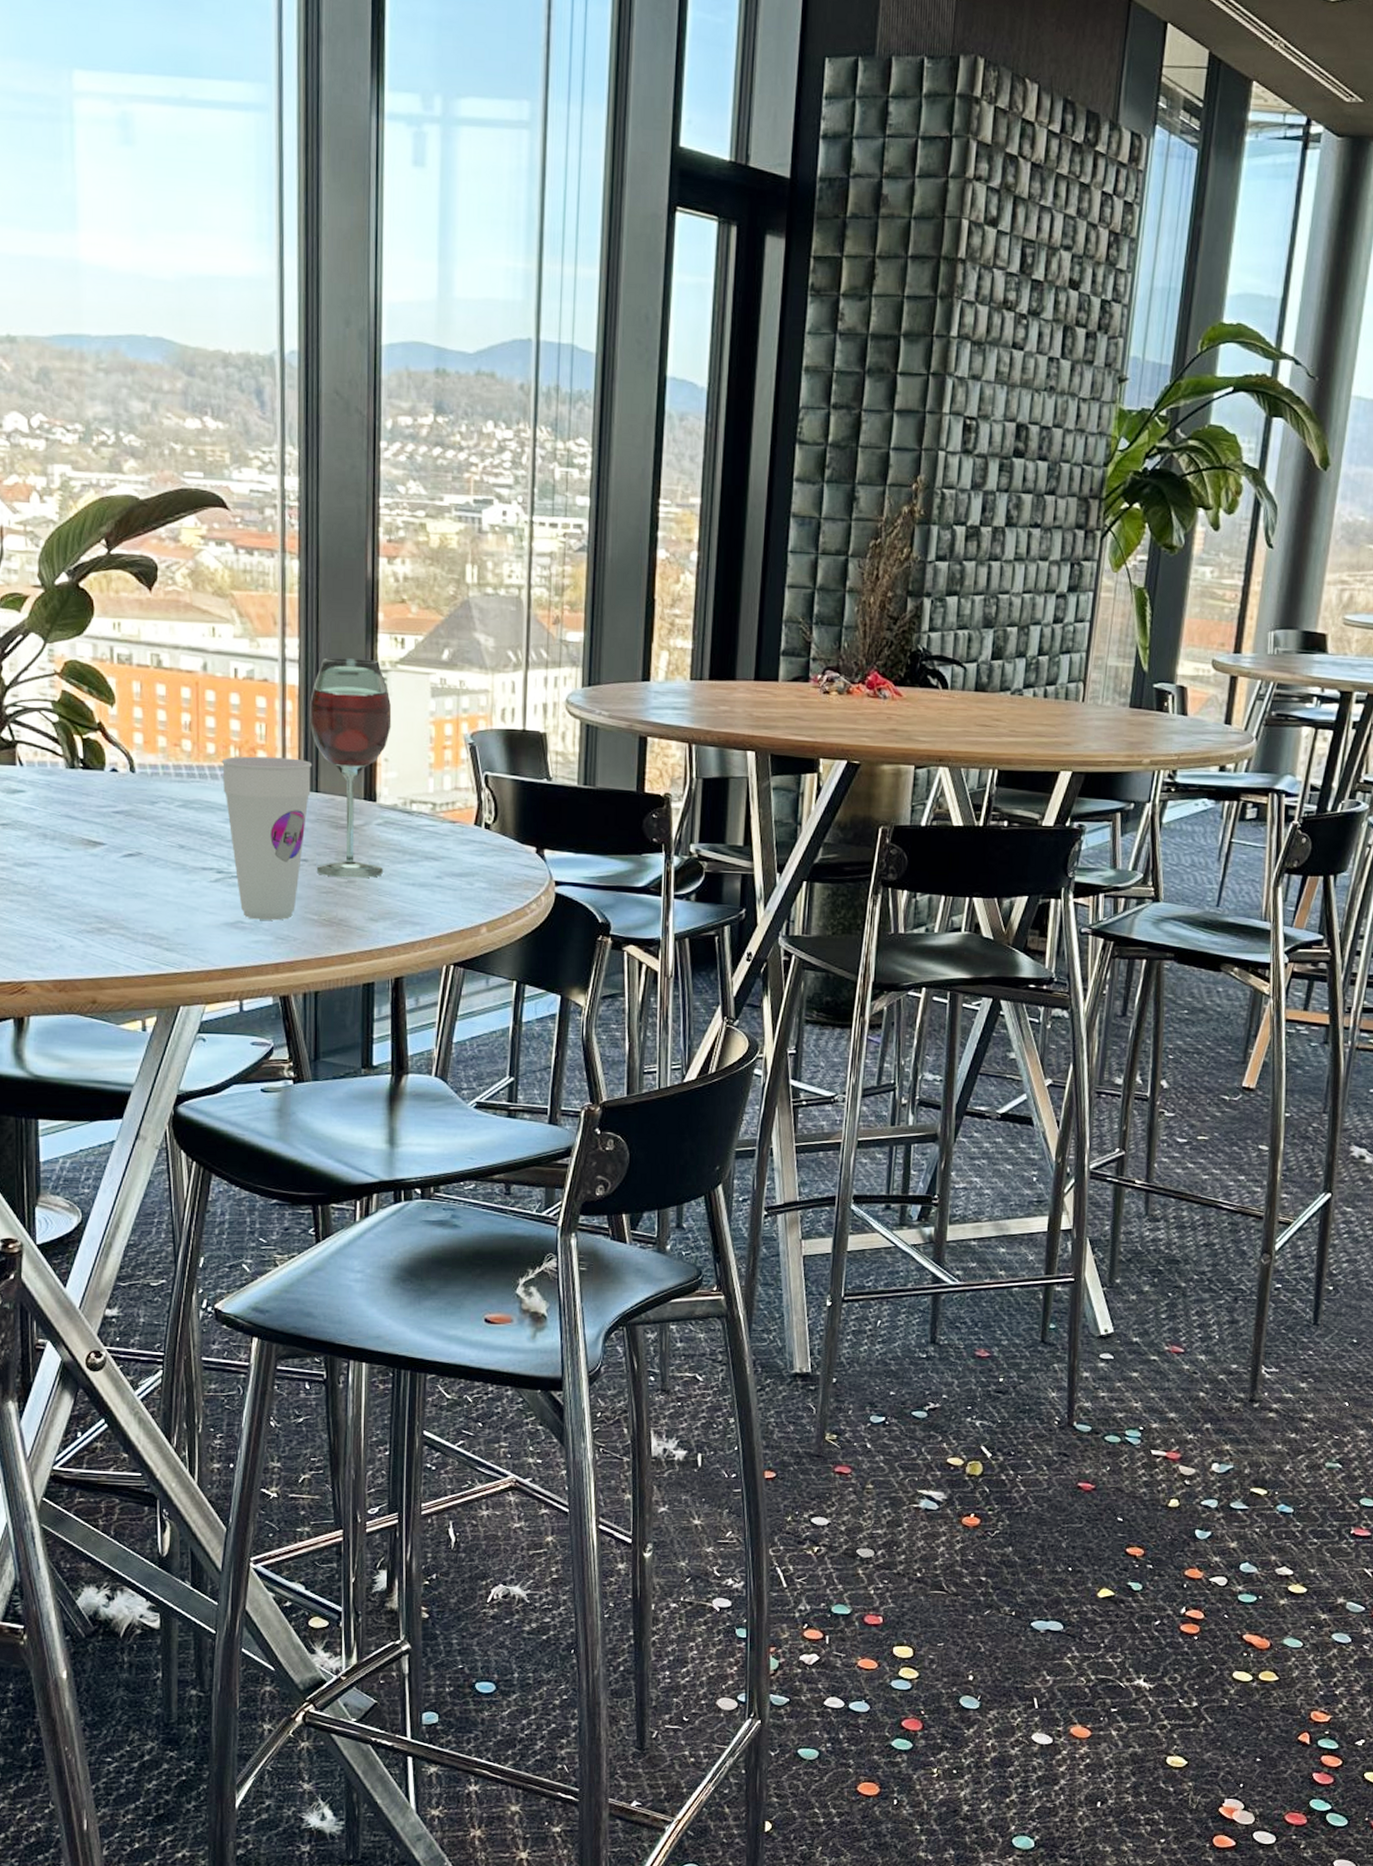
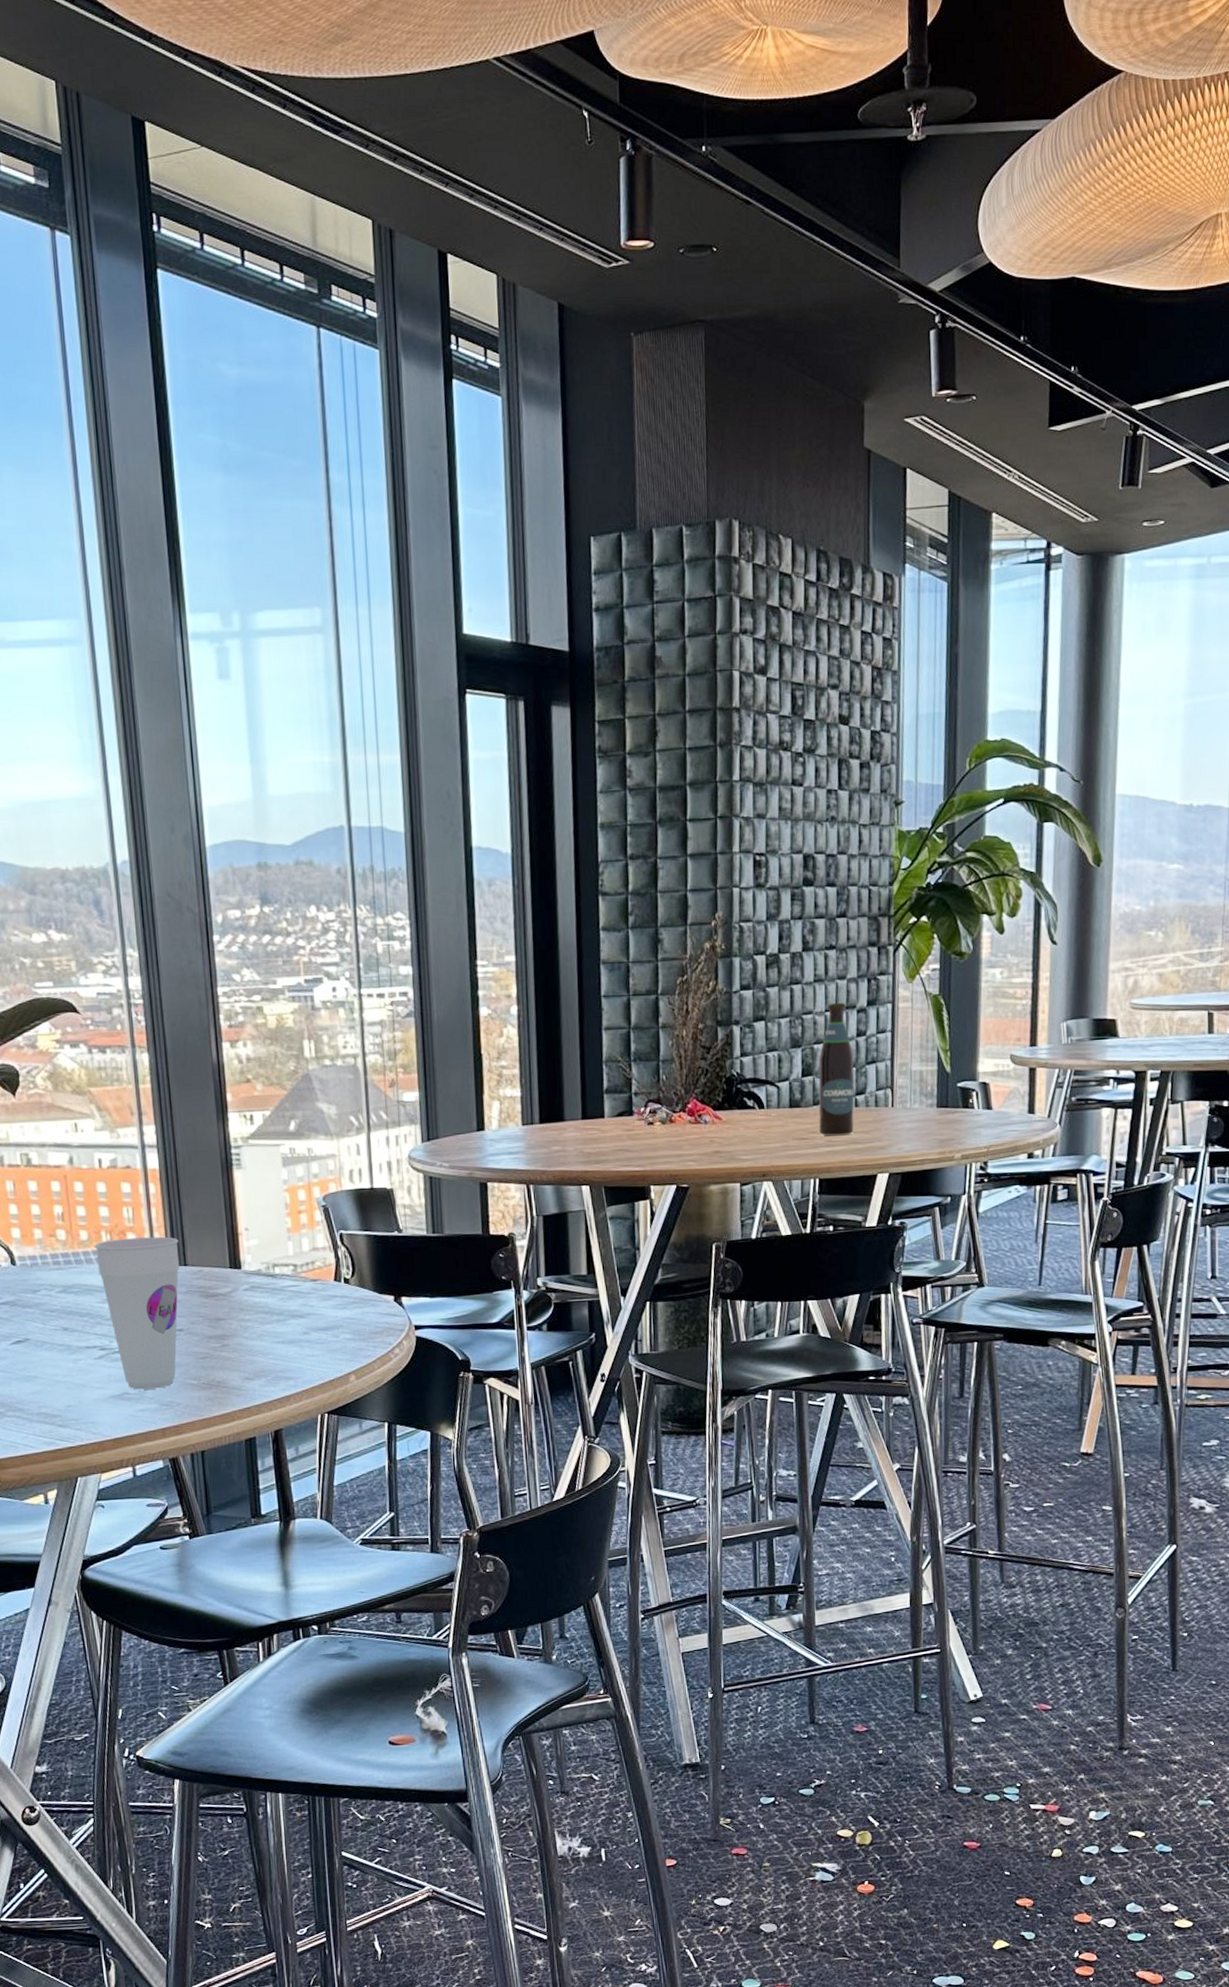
wineglass: present [310,657,392,879] -> none [171,1138,254,1343]
bottle: none [1004,584,1048,727] -> present [818,1002,854,1136]

